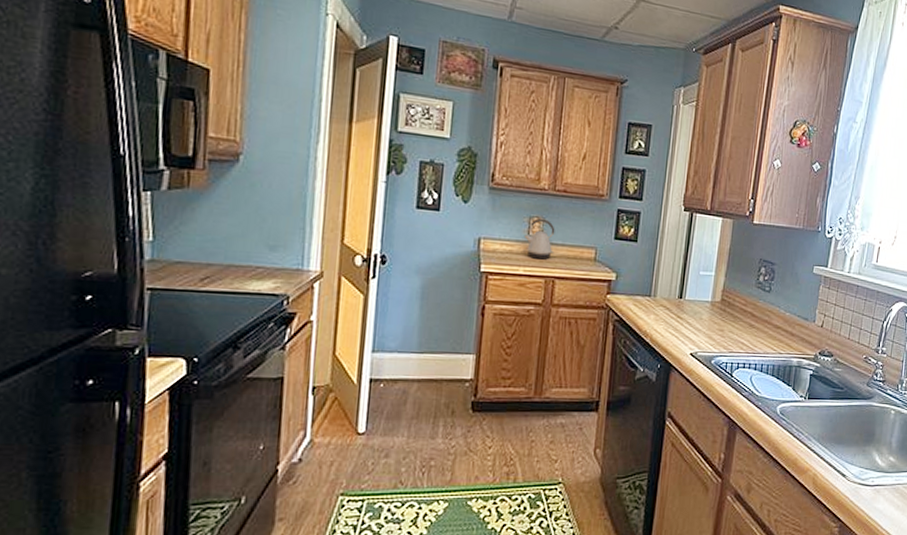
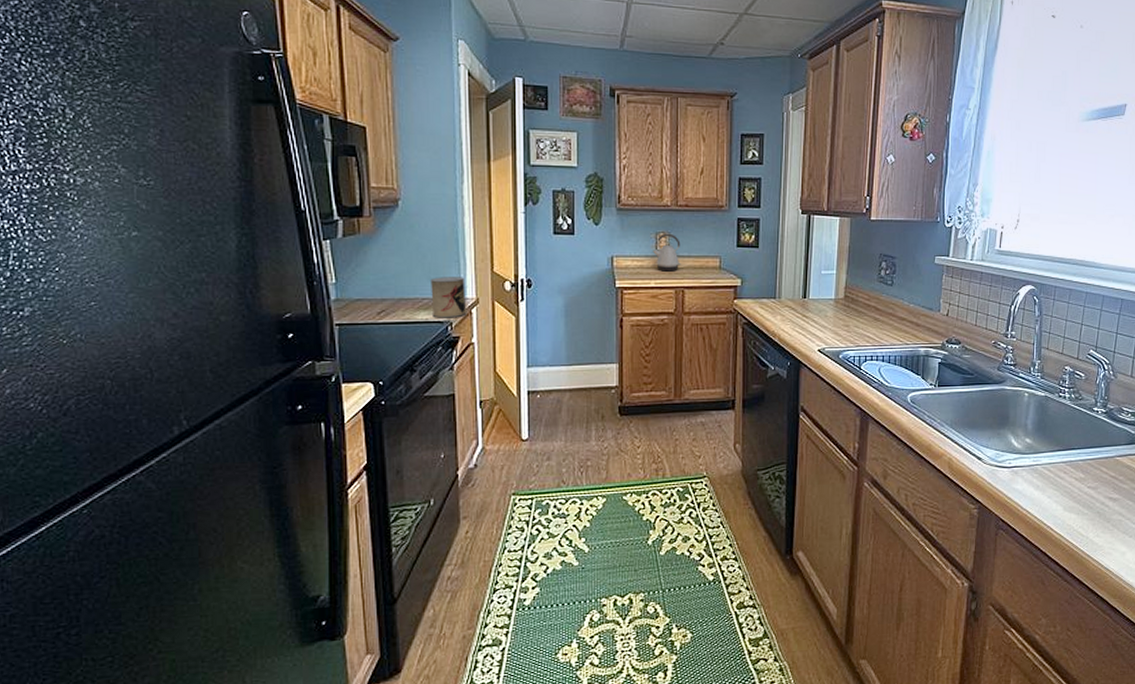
tin can: none [266,244,310,292] -> present [429,277,467,318]

